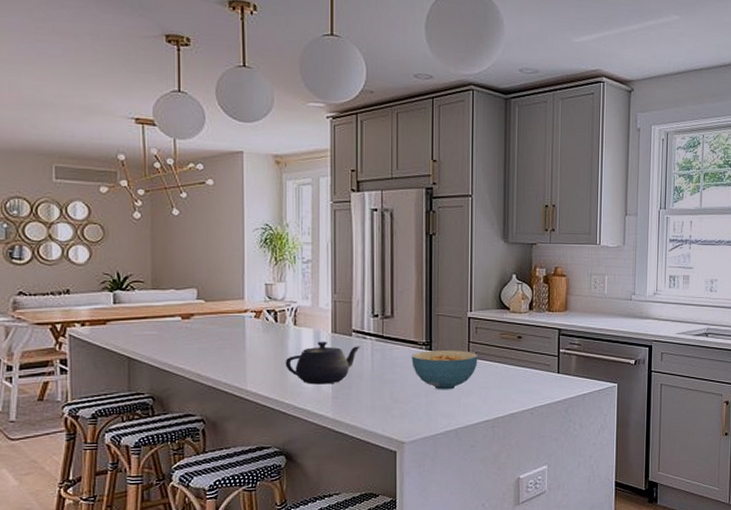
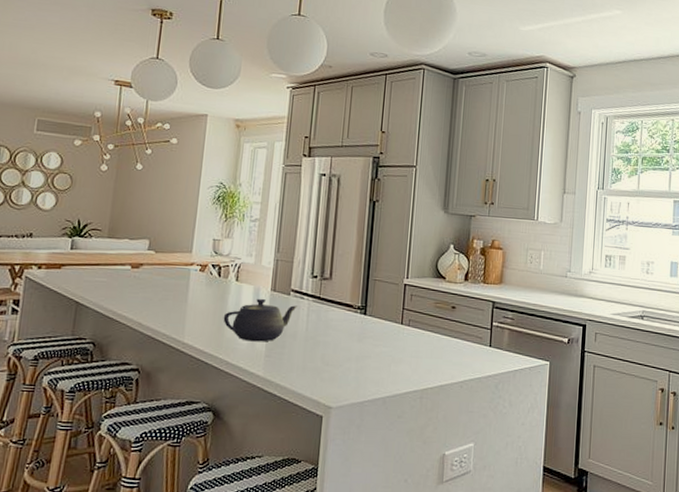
cereal bowl: present [412,350,478,390] -> none [345,315,411,356]

